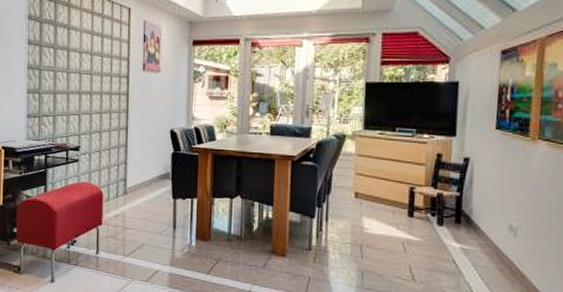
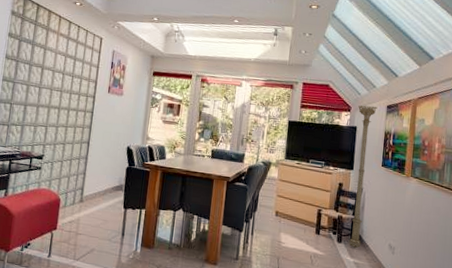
floor lamp: none [453,53,487,232] -> present [349,105,377,249]

